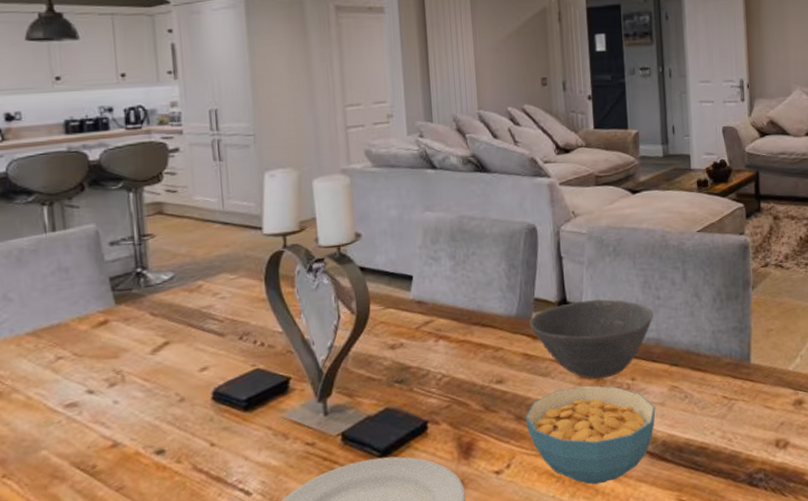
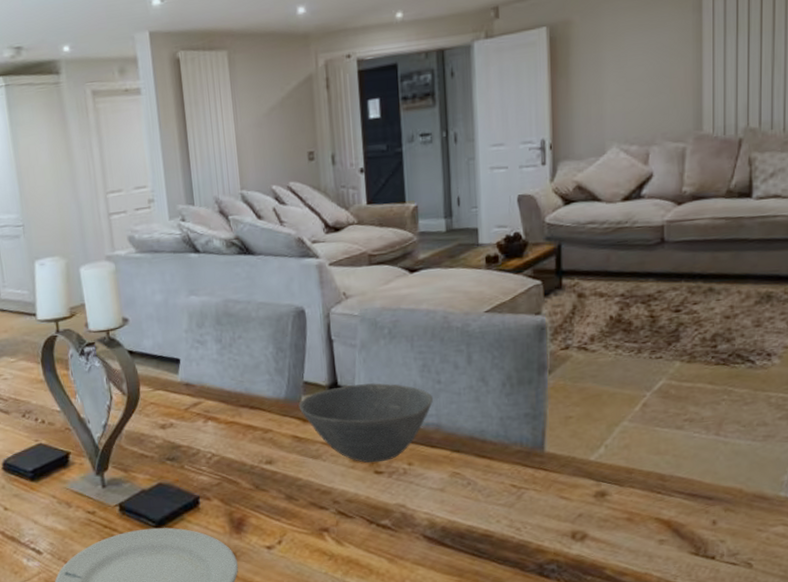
cereal bowl: present [525,385,656,485] -> none [295,469,435,565]

